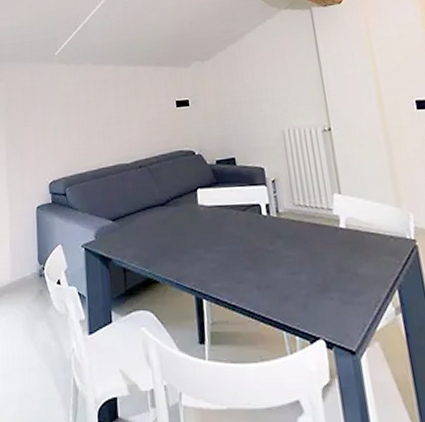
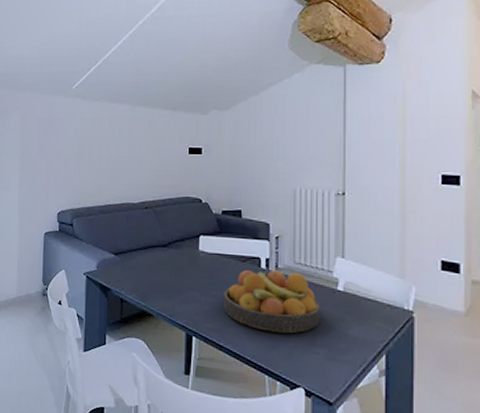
fruit bowl: none [228,215,329,282] -> present [222,269,320,334]

